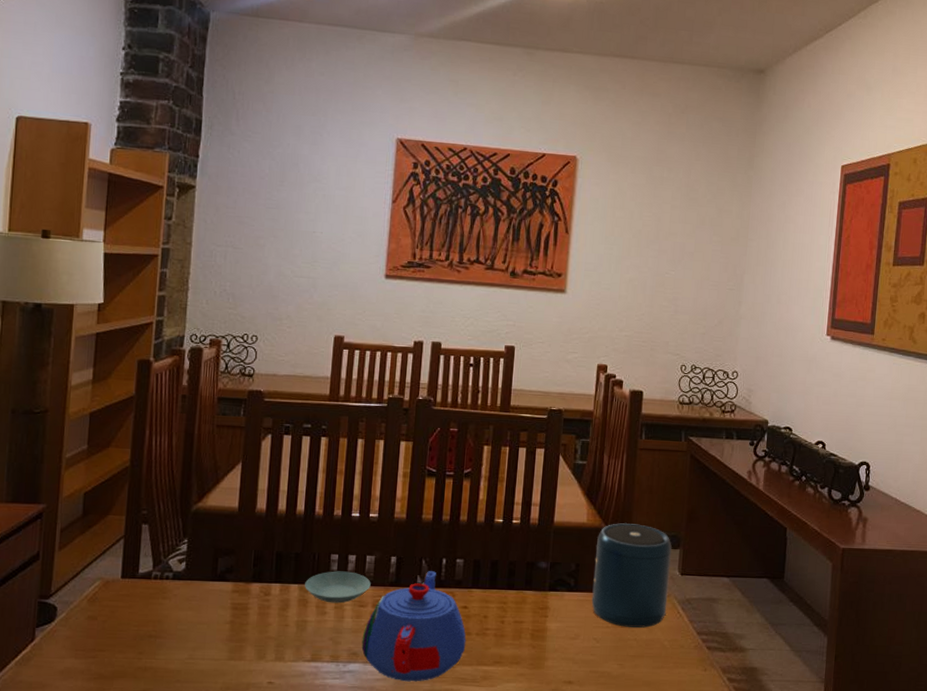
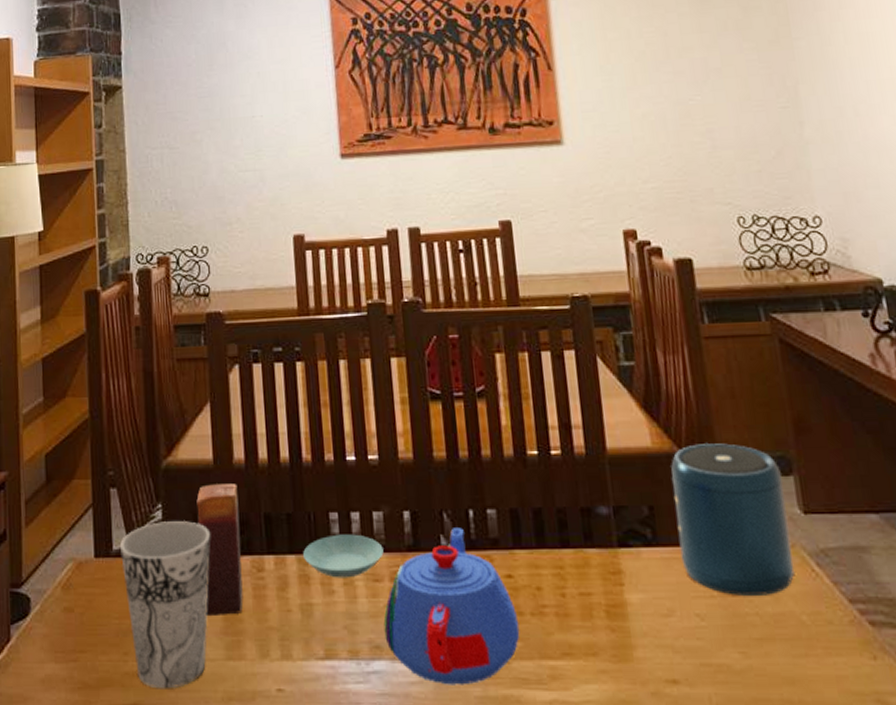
cup: none [145,553,227,681] -> present [120,521,210,689]
candle: none [216,527,257,627] -> present [196,484,243,615]

